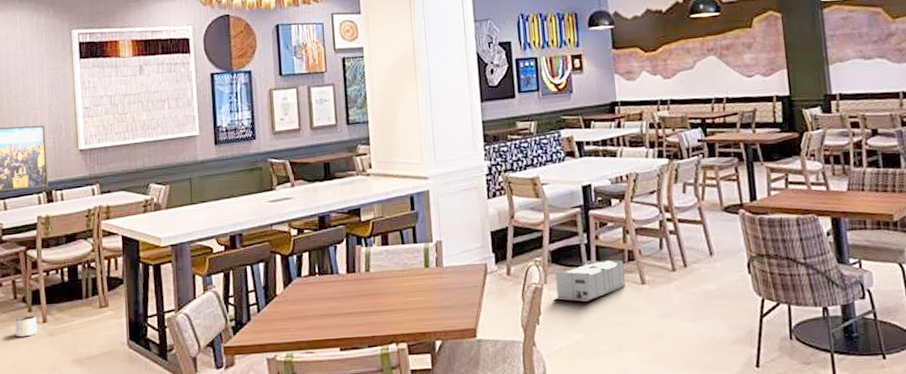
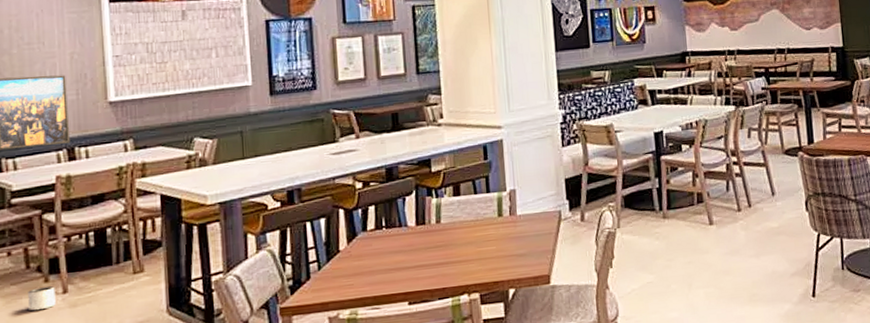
storage bin: present [553,259,625,302] -> none [626,202,695,244]

